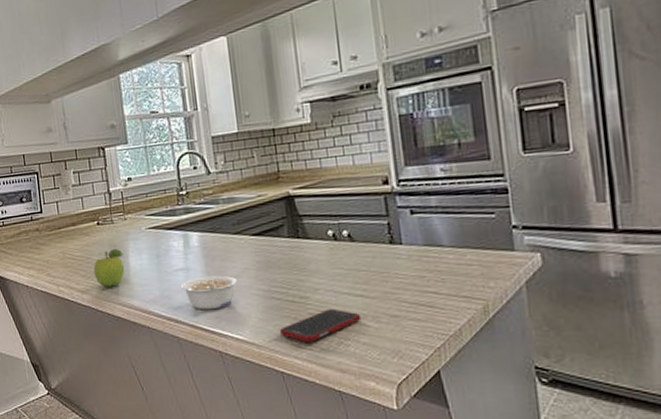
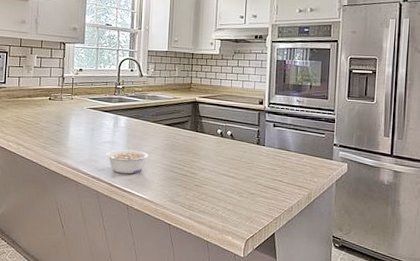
fruit: present [93,248,125,287] -> none [40,119,66,148]
cell phone: present [279,308,362,342] -> none [172,183,230,205]

